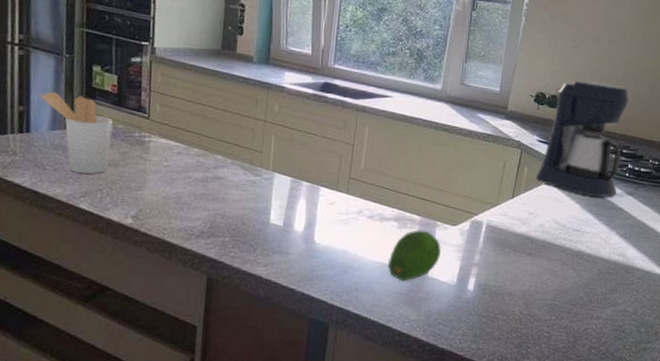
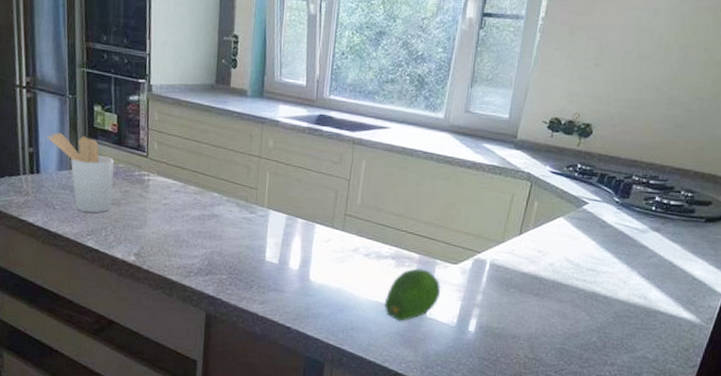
coffee maker: present [535,80,629,197] -> none [546,103,660,234]

